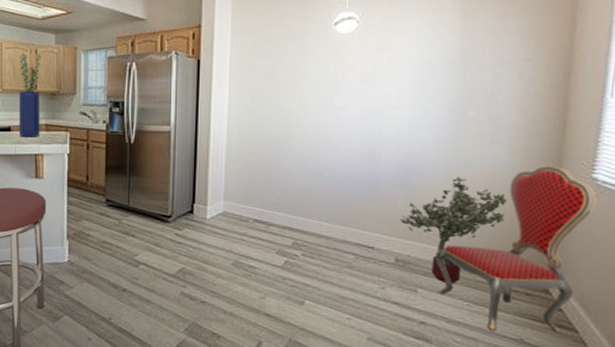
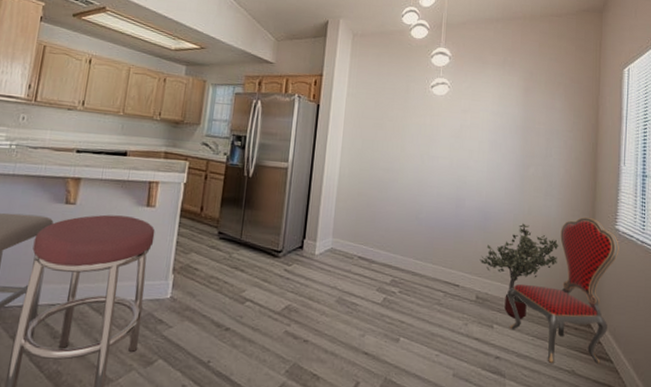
vase: present [18,52,42,137] -> none [135,79,170,164]

